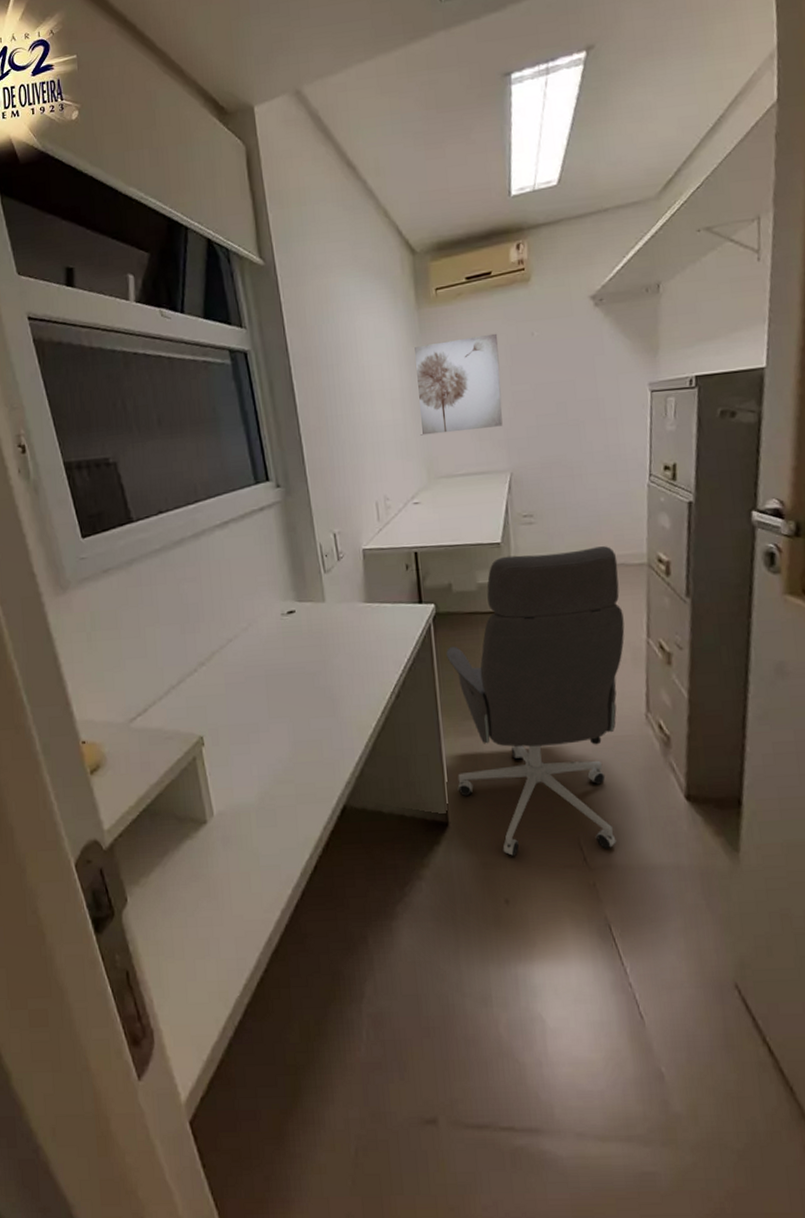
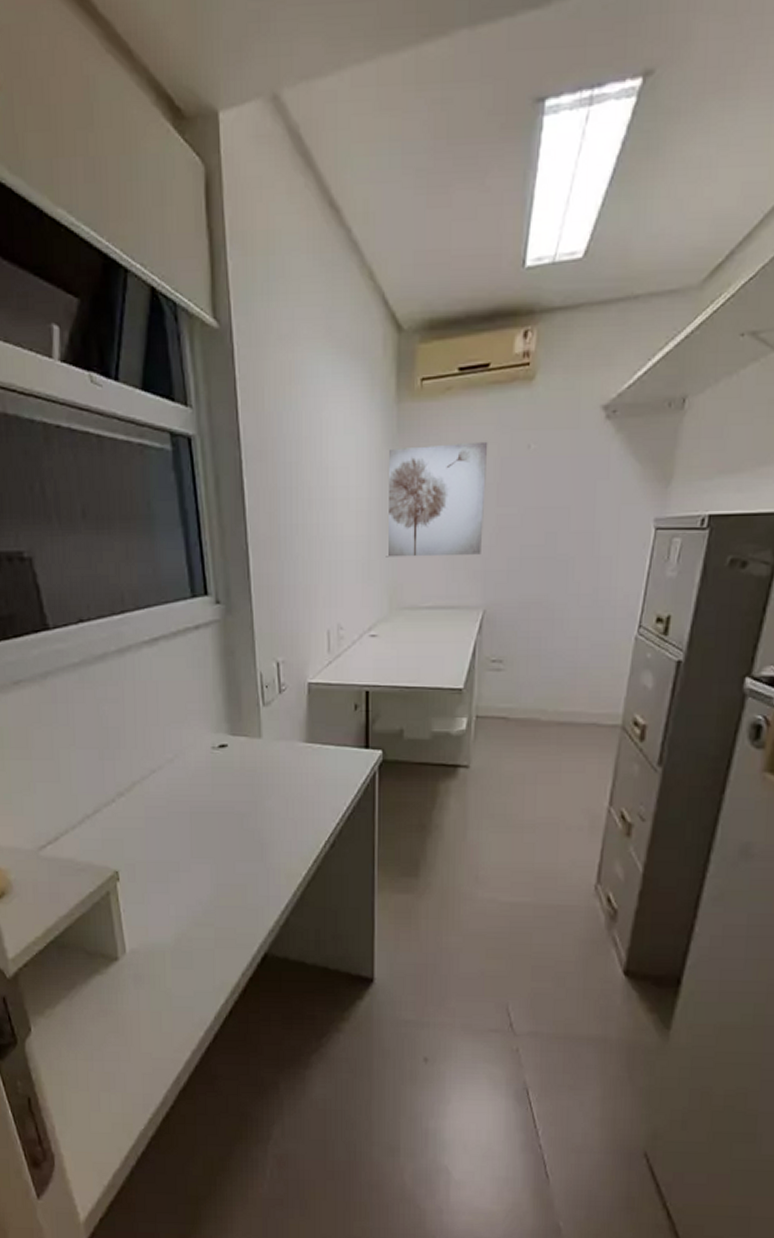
office chair: present [446,546,625,857] -> none [387,703,589,1018]

